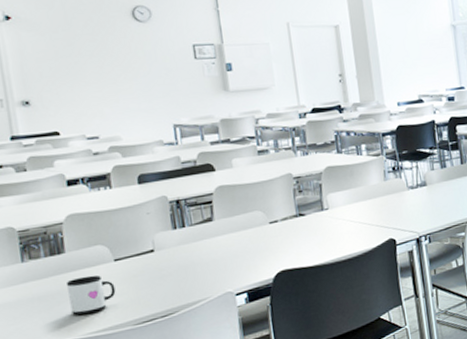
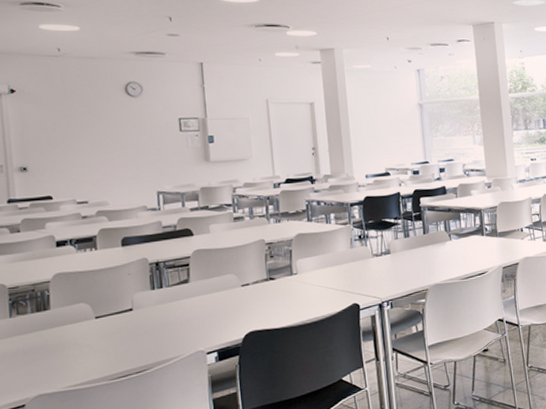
mug: present [66,275,116,315] -> none [49,331,95,369]

